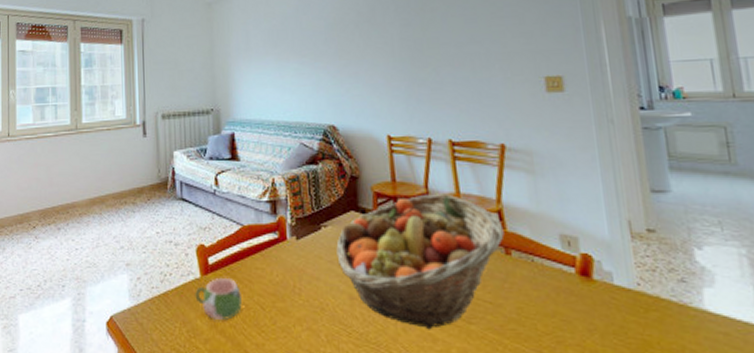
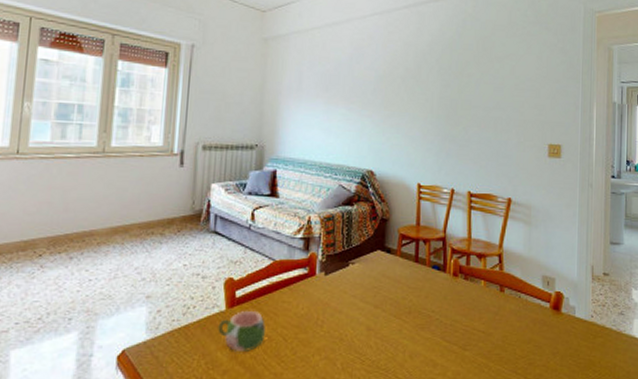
fruit basket: present [336,193,505,330] -> none [360,237,501,356]

